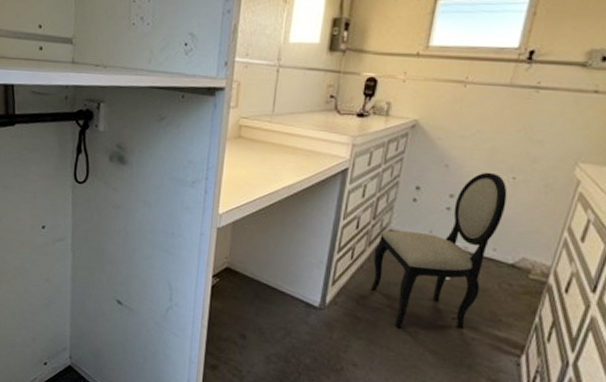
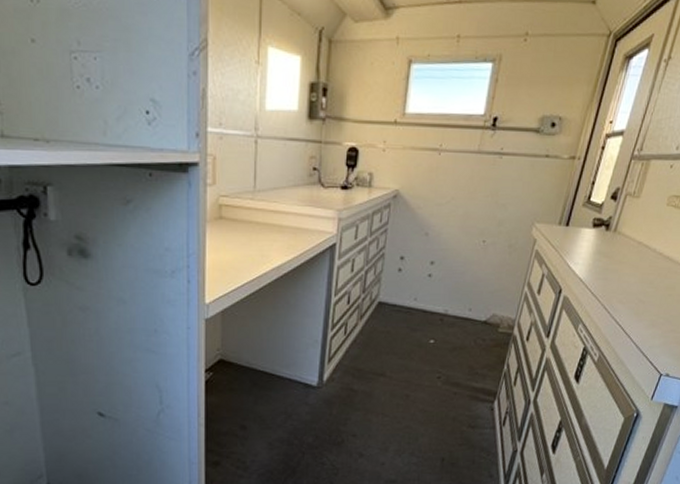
dining chair: present [370,172,508,330] -> none [364,237,479,394]

